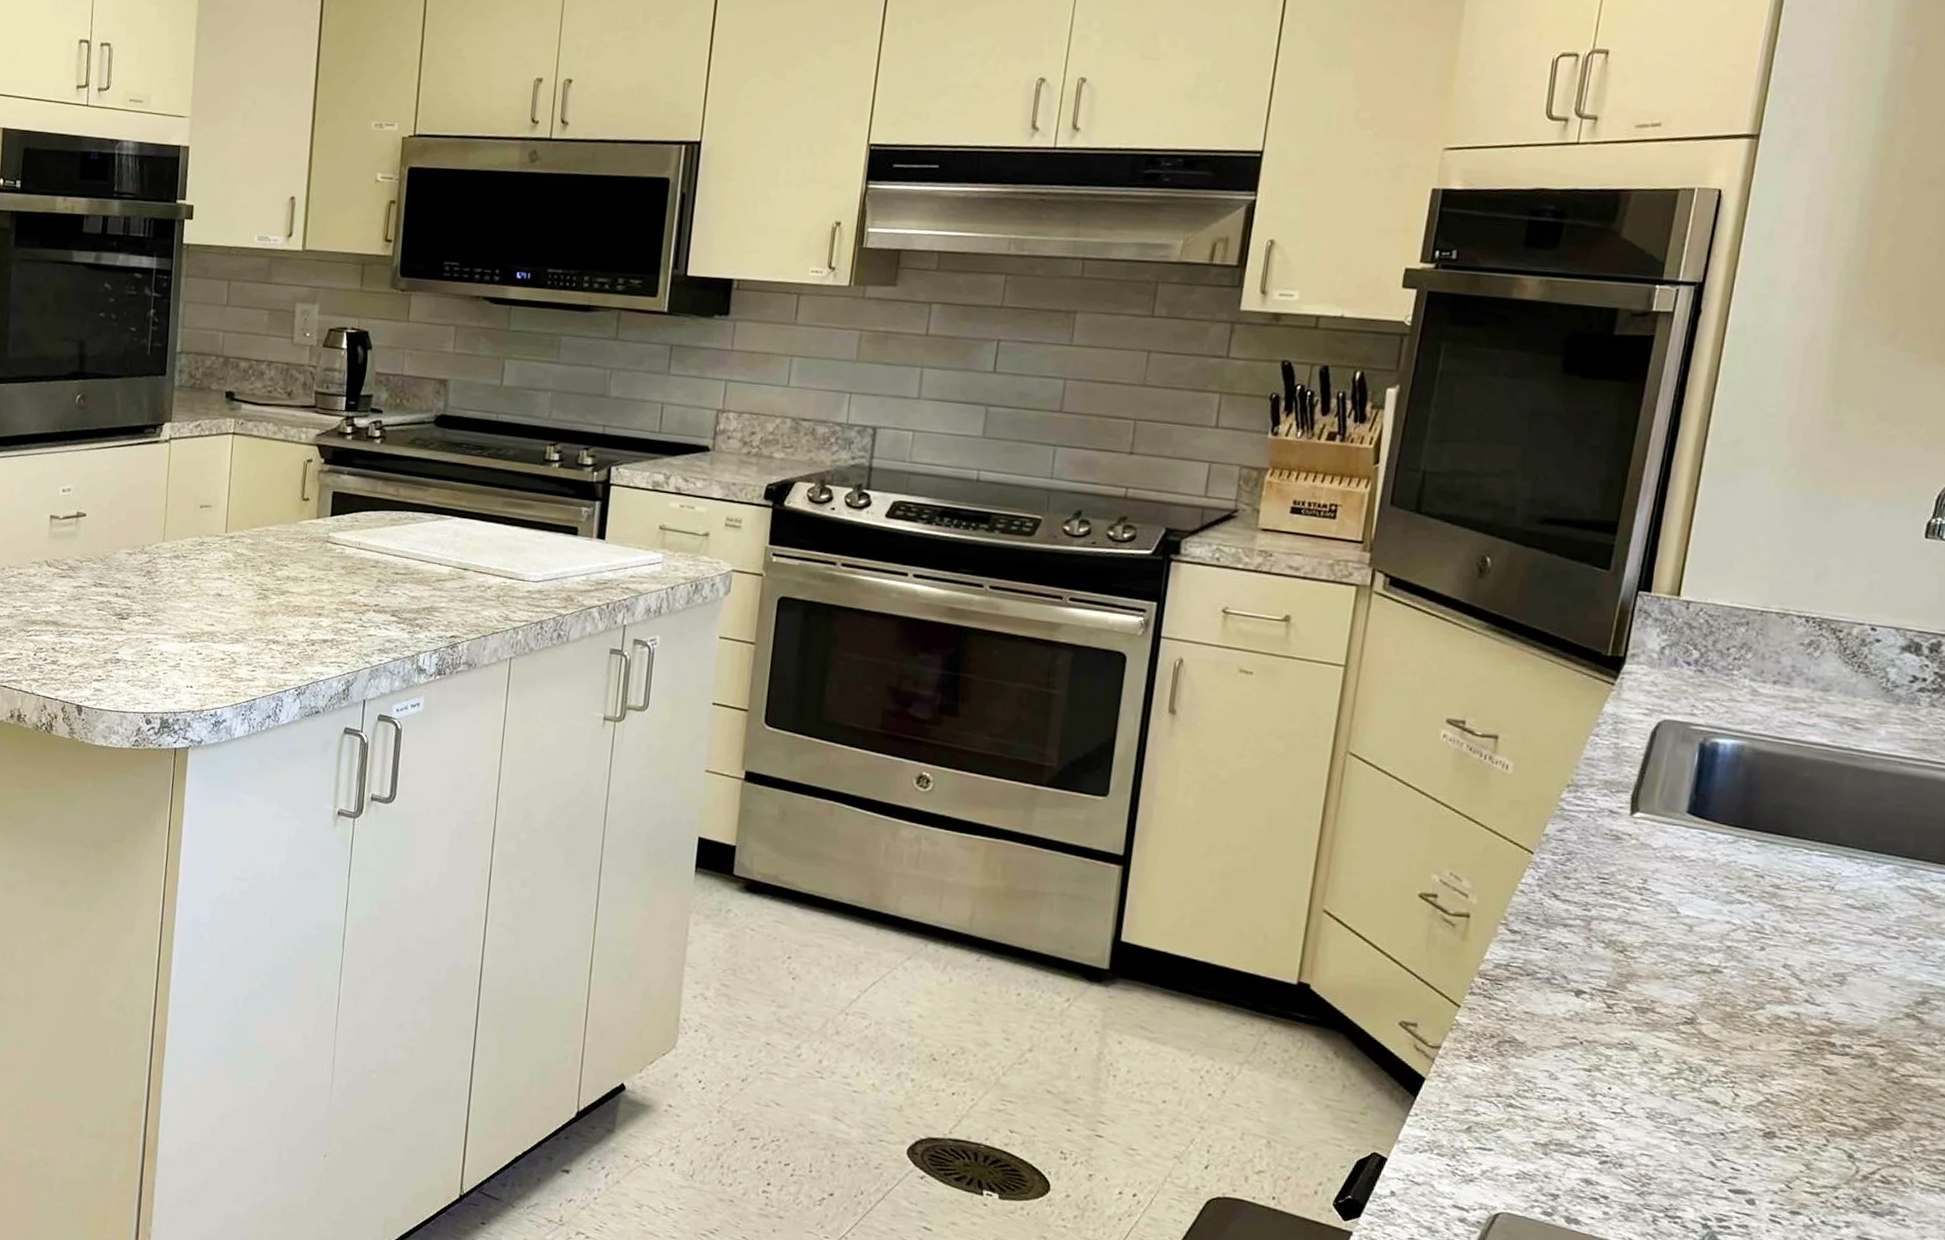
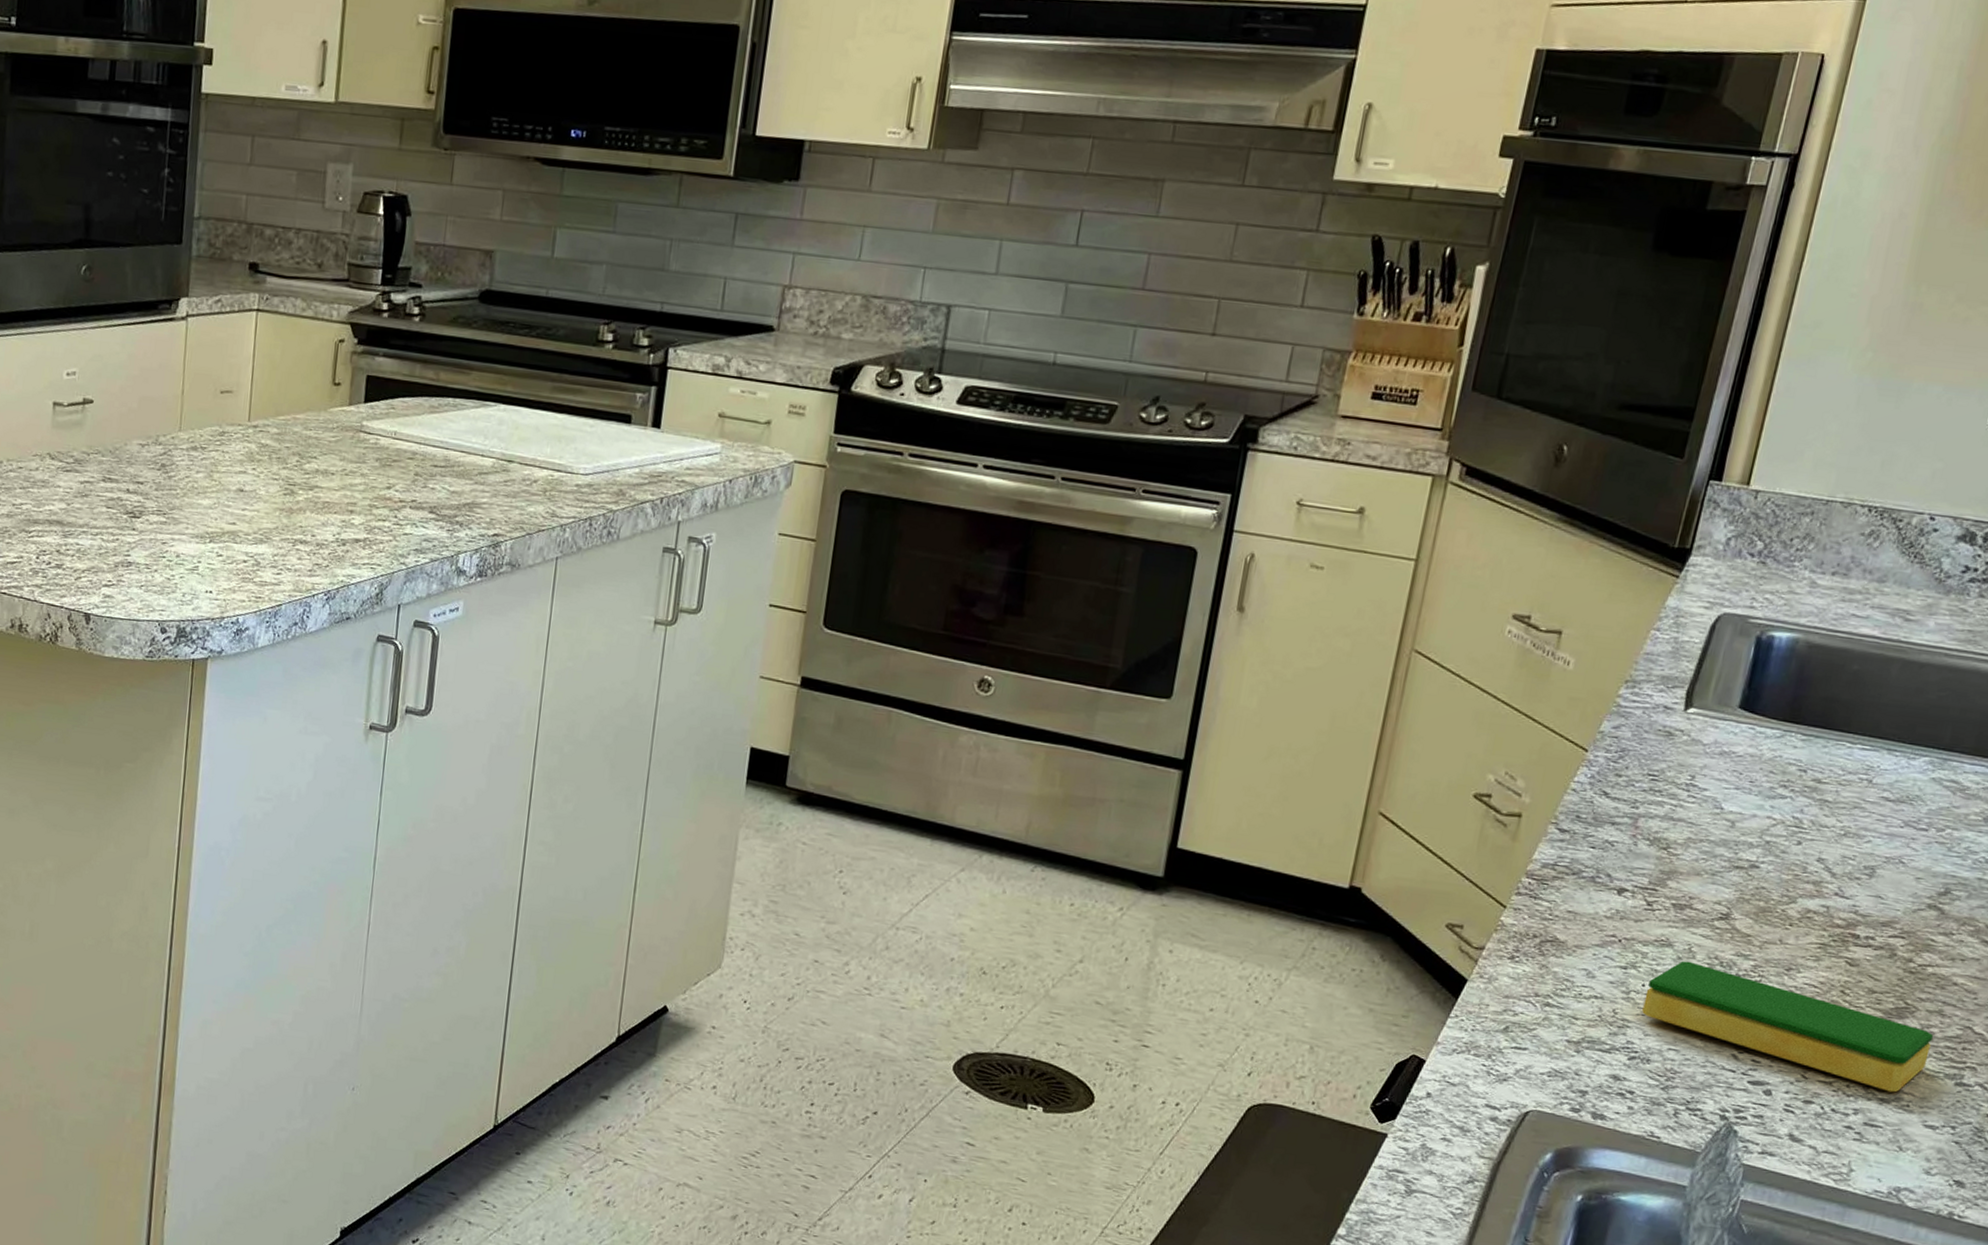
dish sponge: none [1610,1064,1925,1206] -> present [1642,960,1934,1093]

